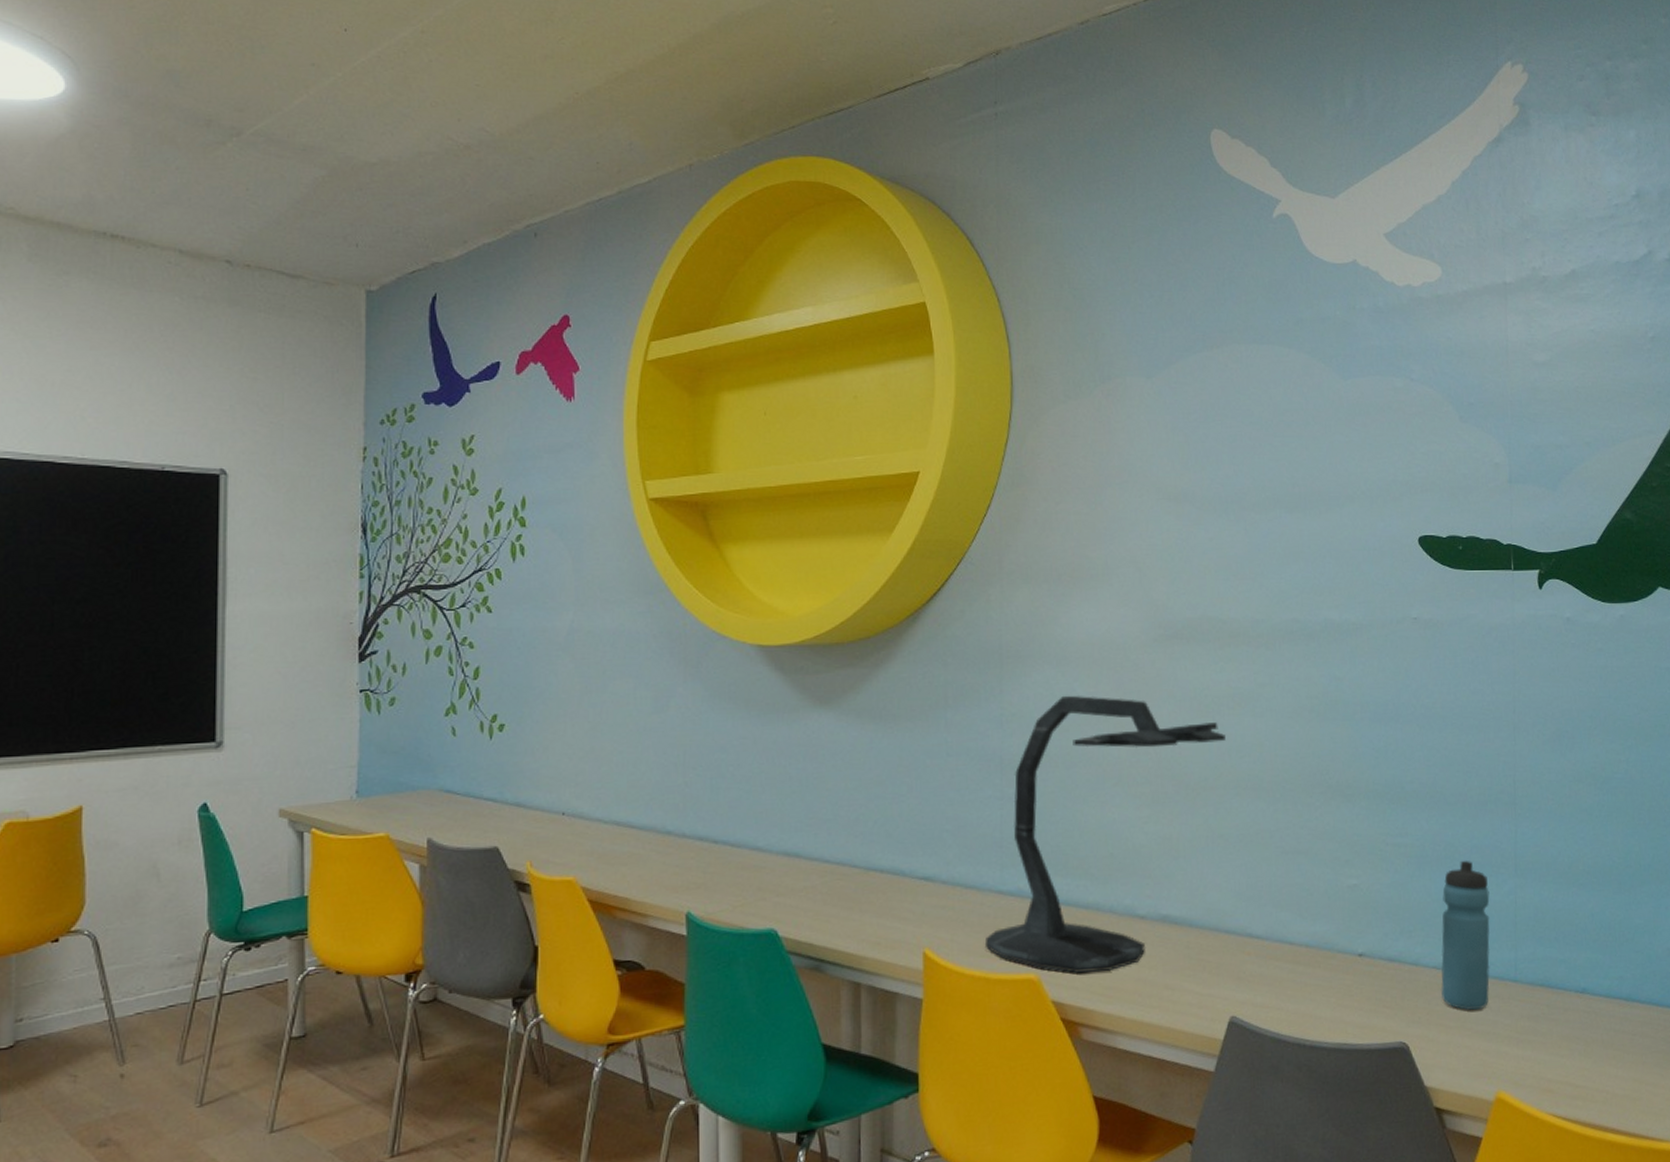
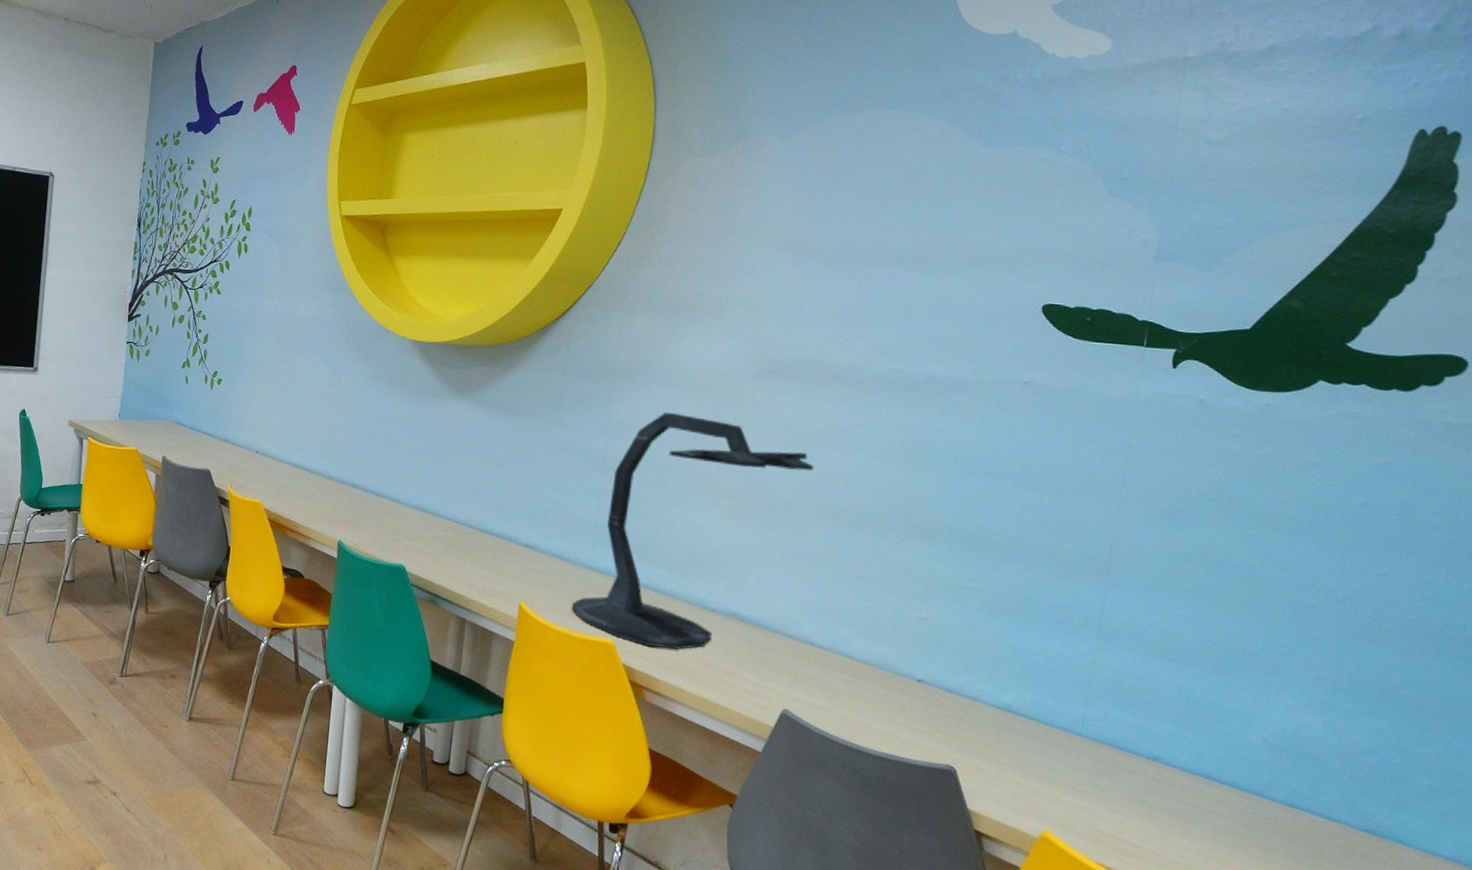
water bottle: present [1441,860,1490,1011] -> none [998,614,1066,754]

